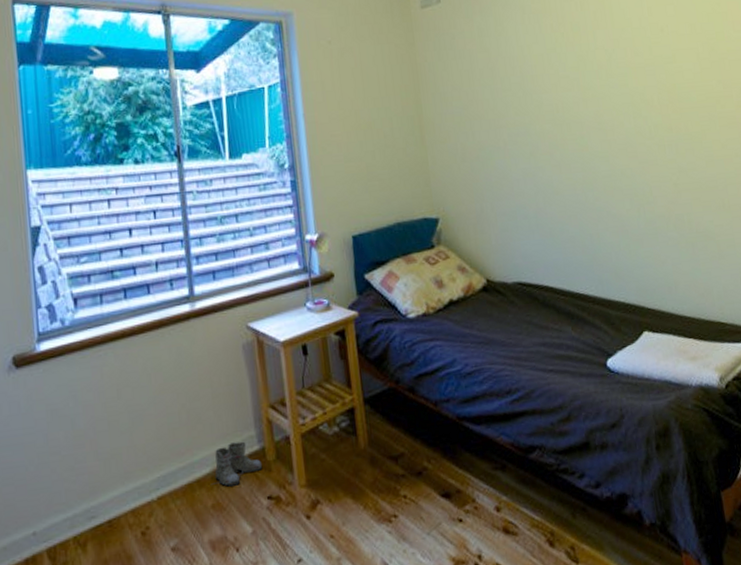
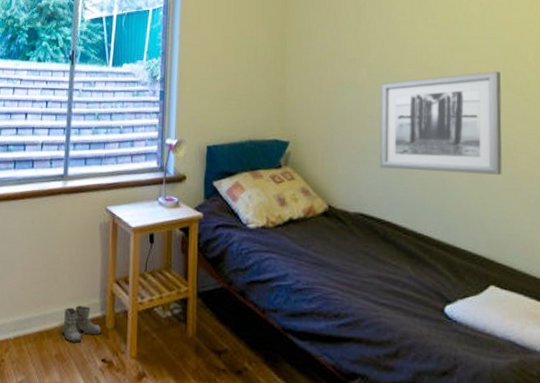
wall art: none [522,117,643,232] -> present [380,71,502,175]

